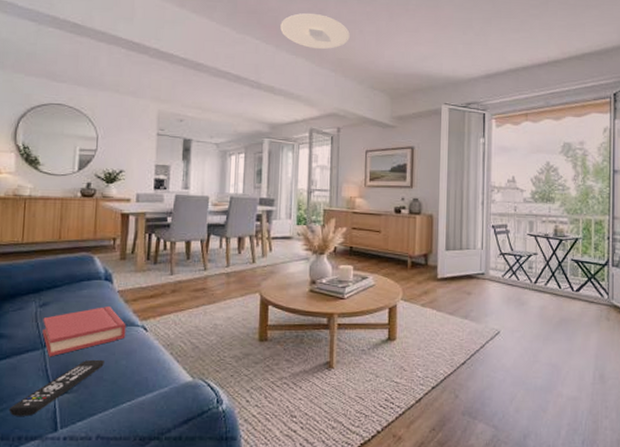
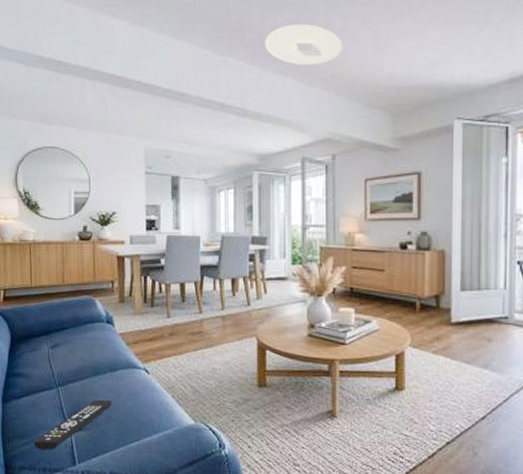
hardback book: present [42,307,126,357] -> none [55,349,130,396]

